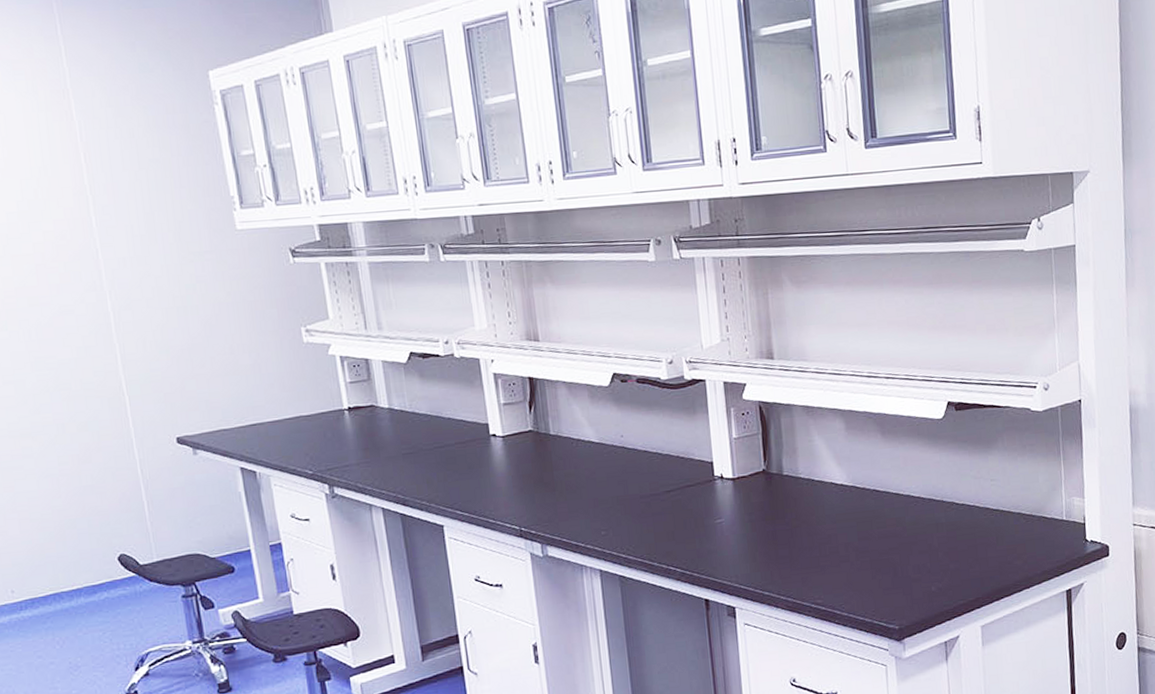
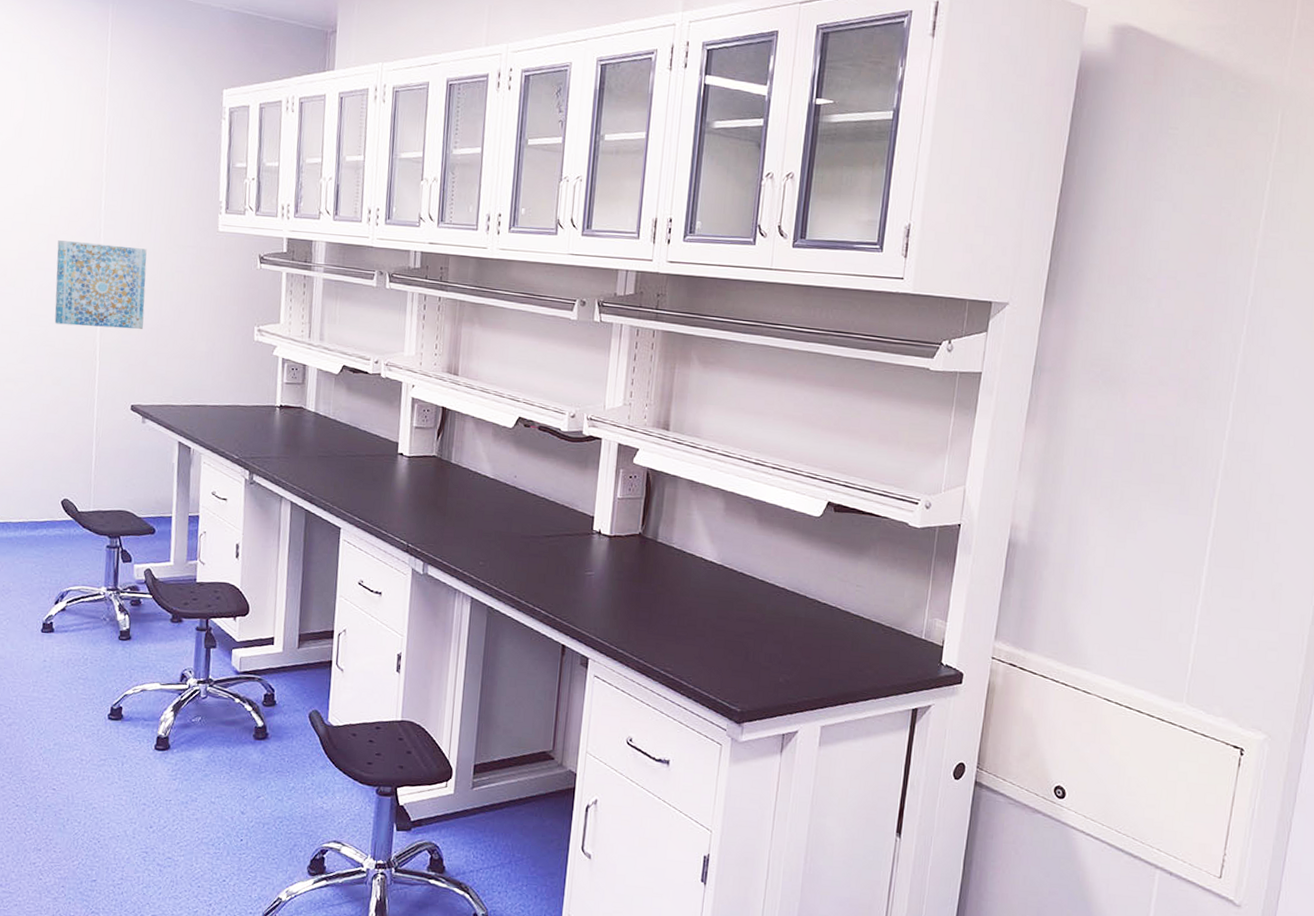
wall art: none [48,263,173,364] -> present [54,240,147,329]

